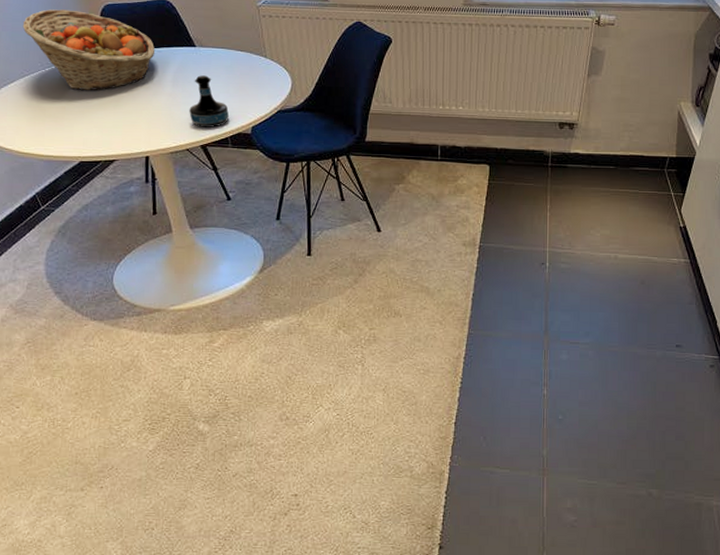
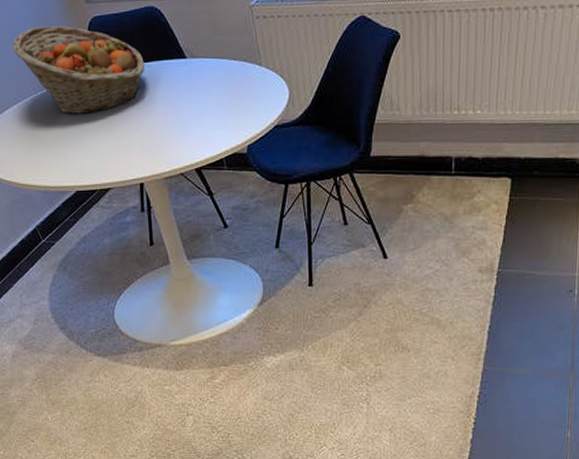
tequila bottle: present [189,75,230,128] -> none [182,90,224,149]

